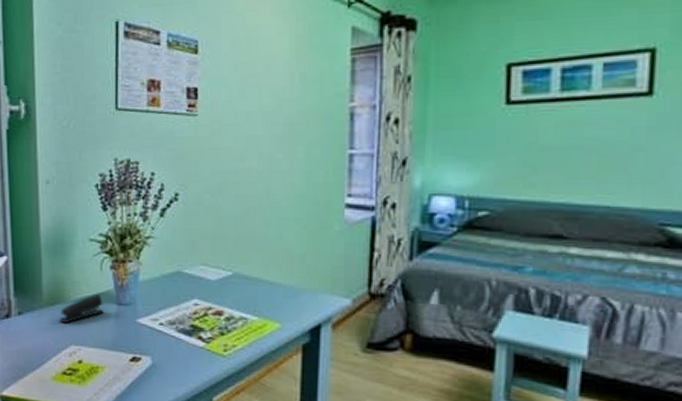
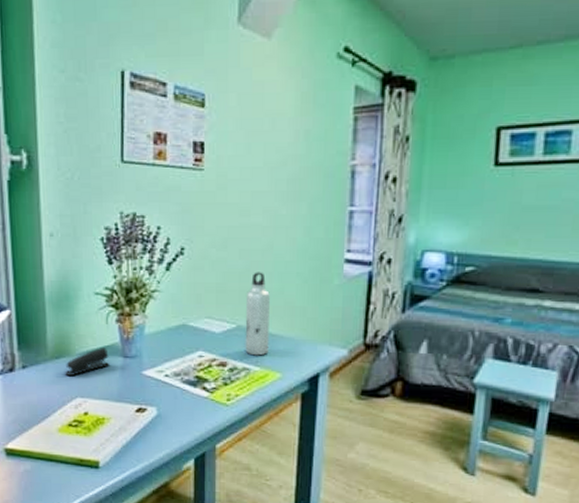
water bottle: none [242,217,267,305] -> present [245,272,270,356]

